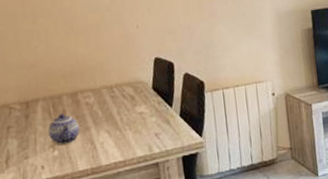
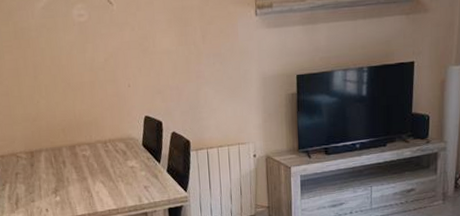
teapot: present [47,114,80,145] -> none [50,164,78,192]

